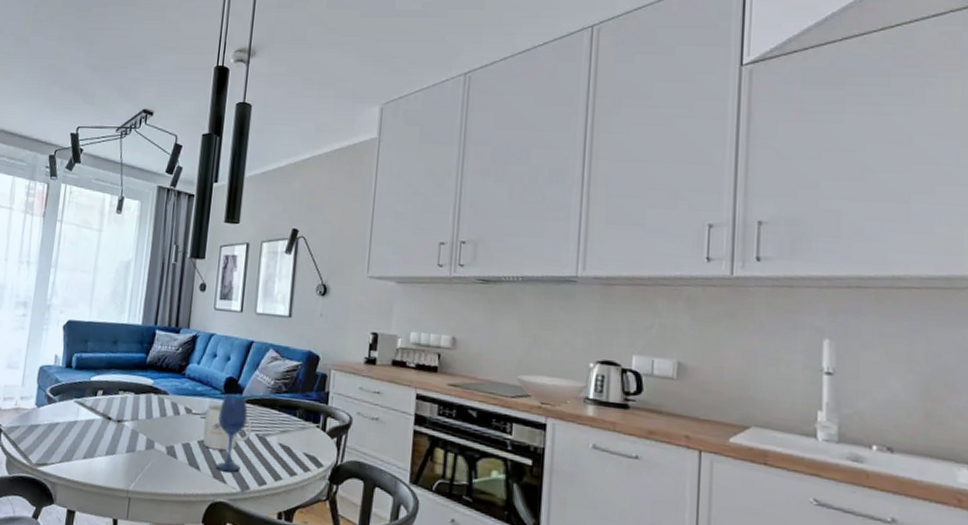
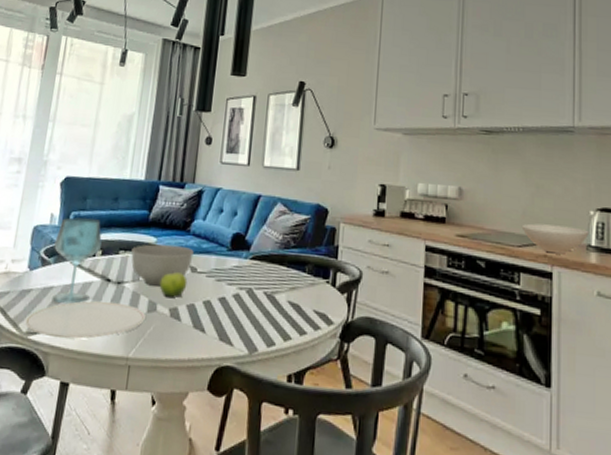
plate: none [33,437,144,472] -> present [24,300,146,339]
wine glass: none [58,359,103,440] -> present [52,217,103,304]
bowl: none [130,385,189,426] -> present [131,244,194,286]
fruit: none [156,411,183,436] -> present [159,271,188,297]
mug: present [203,404,252,451] -> none [208,261,260,311]
wineglass: present [216,394,248,472] -> none [222,251,256,334]

